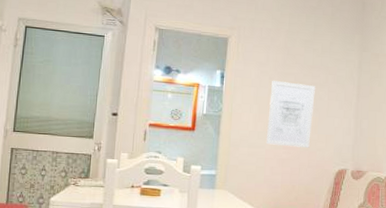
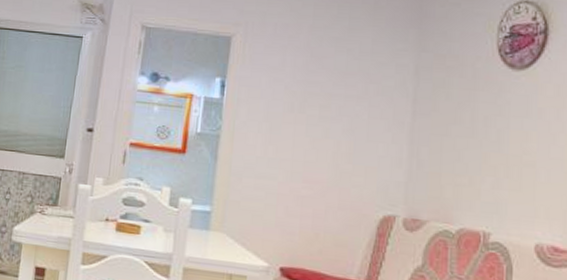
wall art: present [266,80,315,148] -> none [278,90,350,183]

